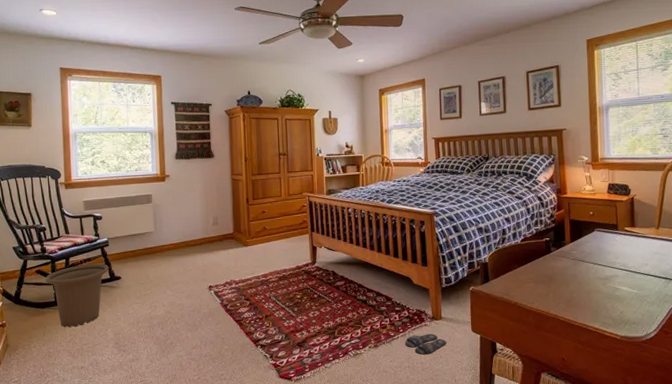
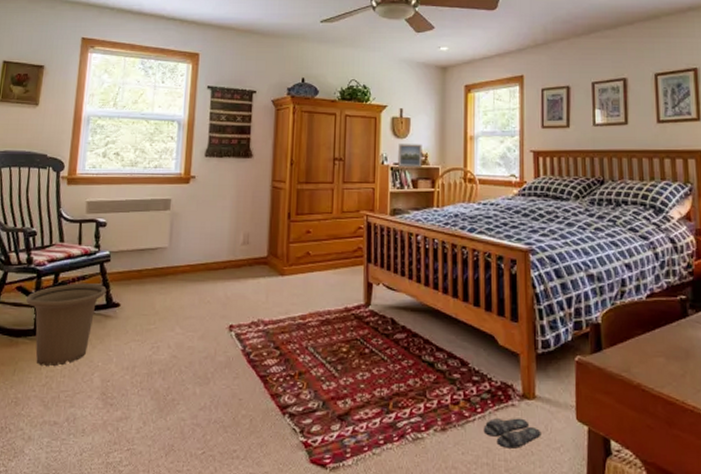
picture frame: none [329,138,349,158] -> present [398,144,422,168]

